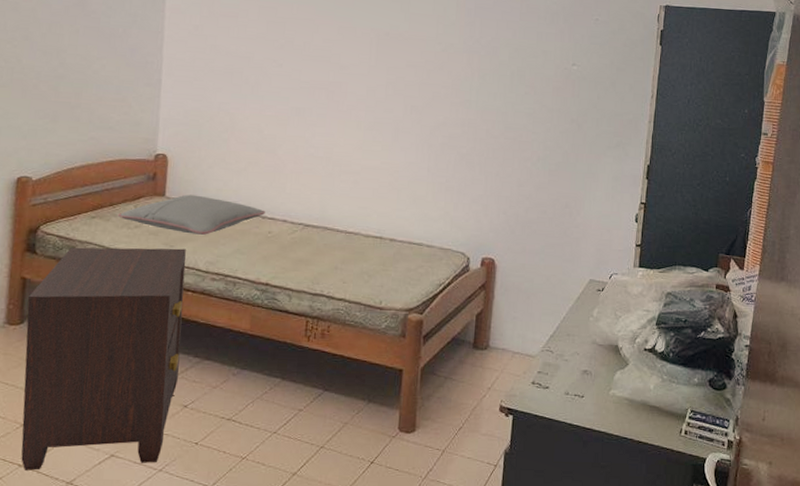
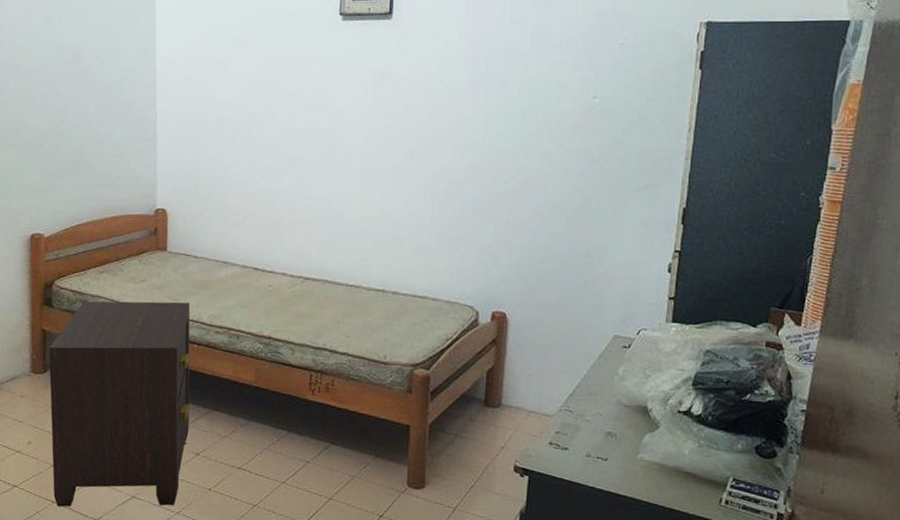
pillow: present [117,194,265,235] -> none [124,248,265,289]

